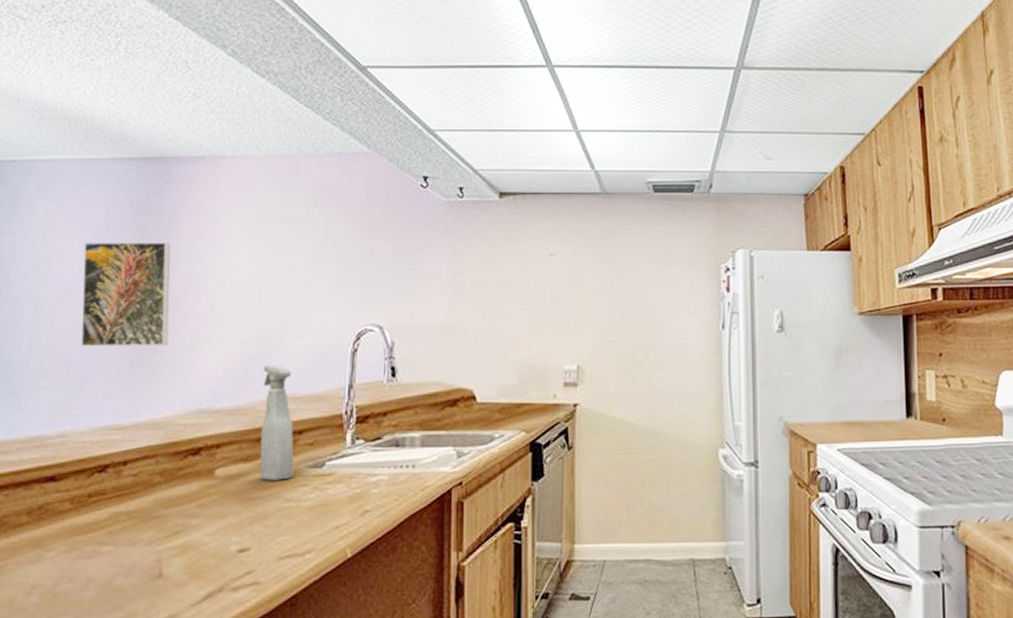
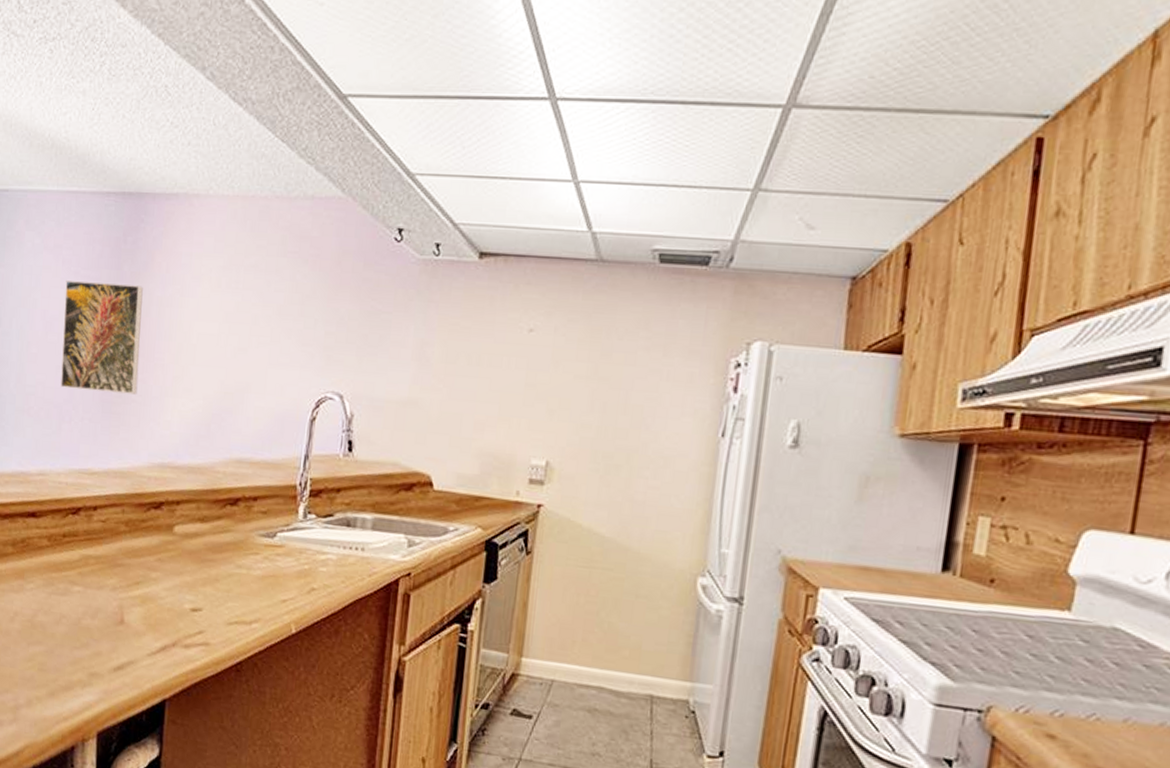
spray bottle: present [259,366,294,481] -> none [214,425,251,546]

